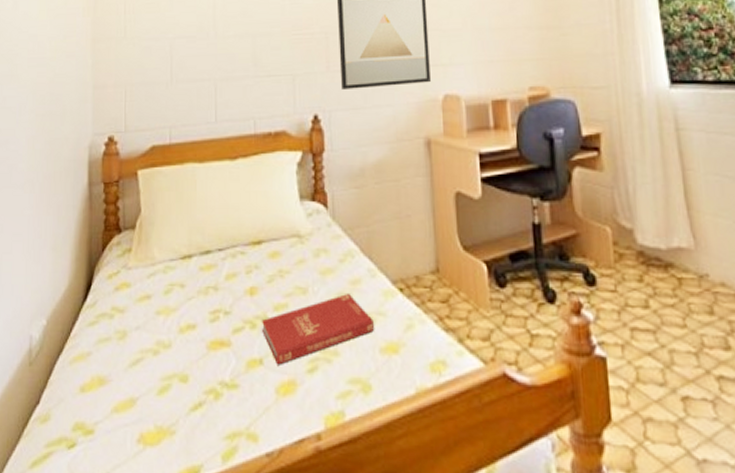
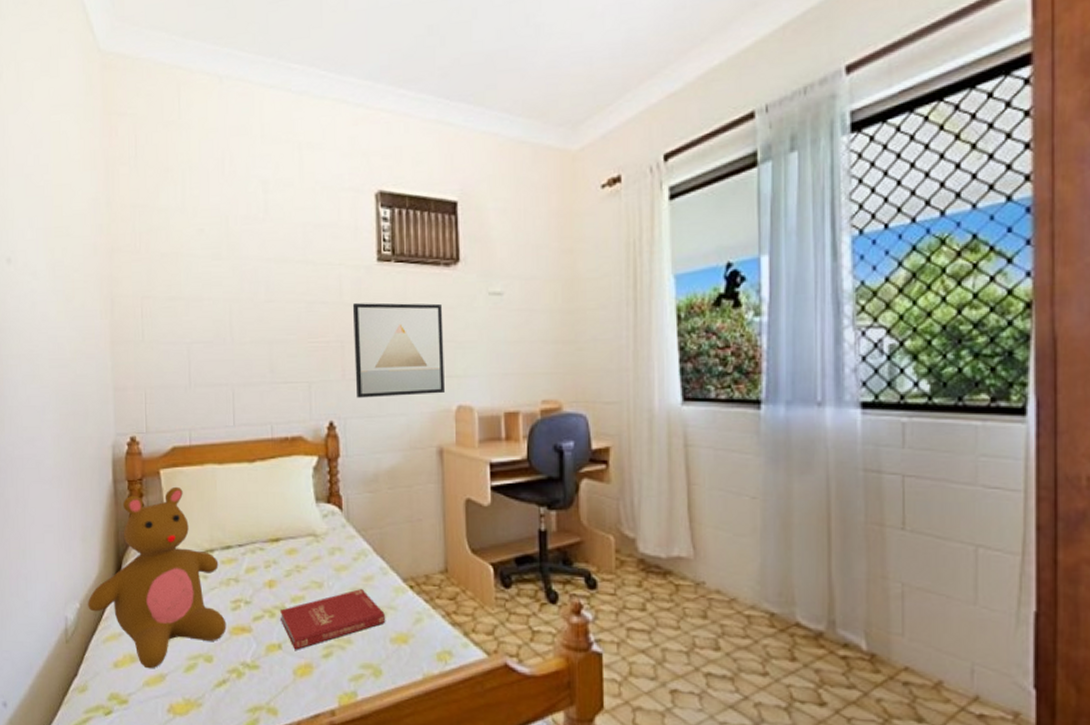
teddy bear: none [55,188,204,393] -> present [88,486,227,669]

